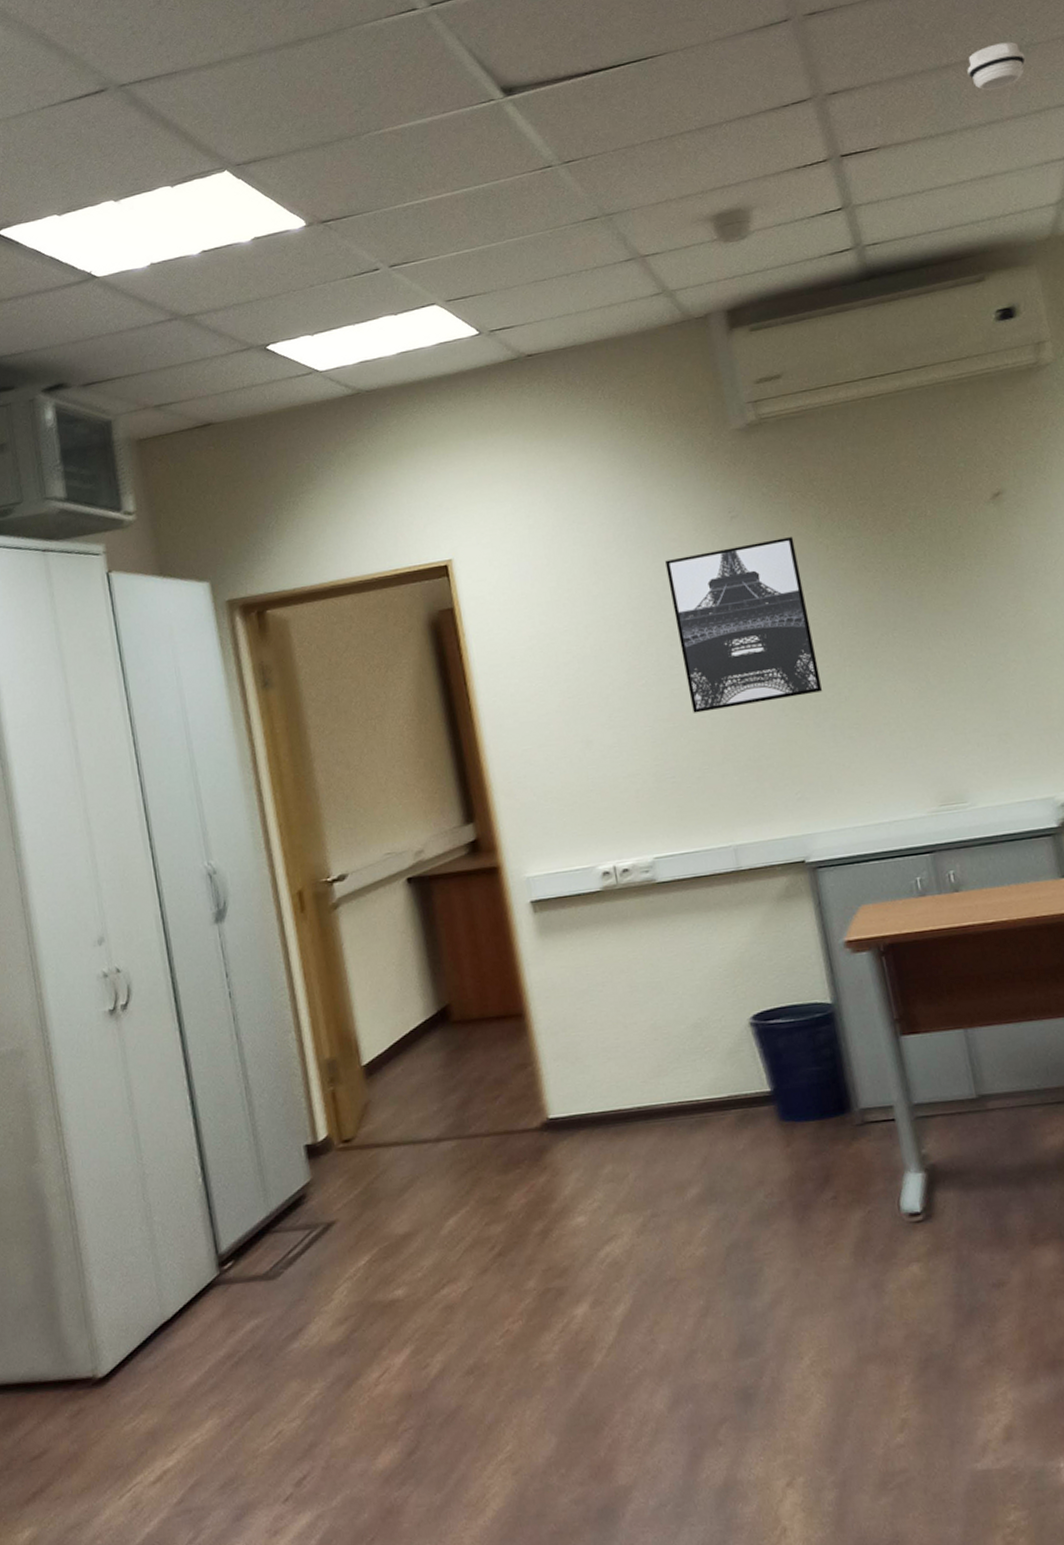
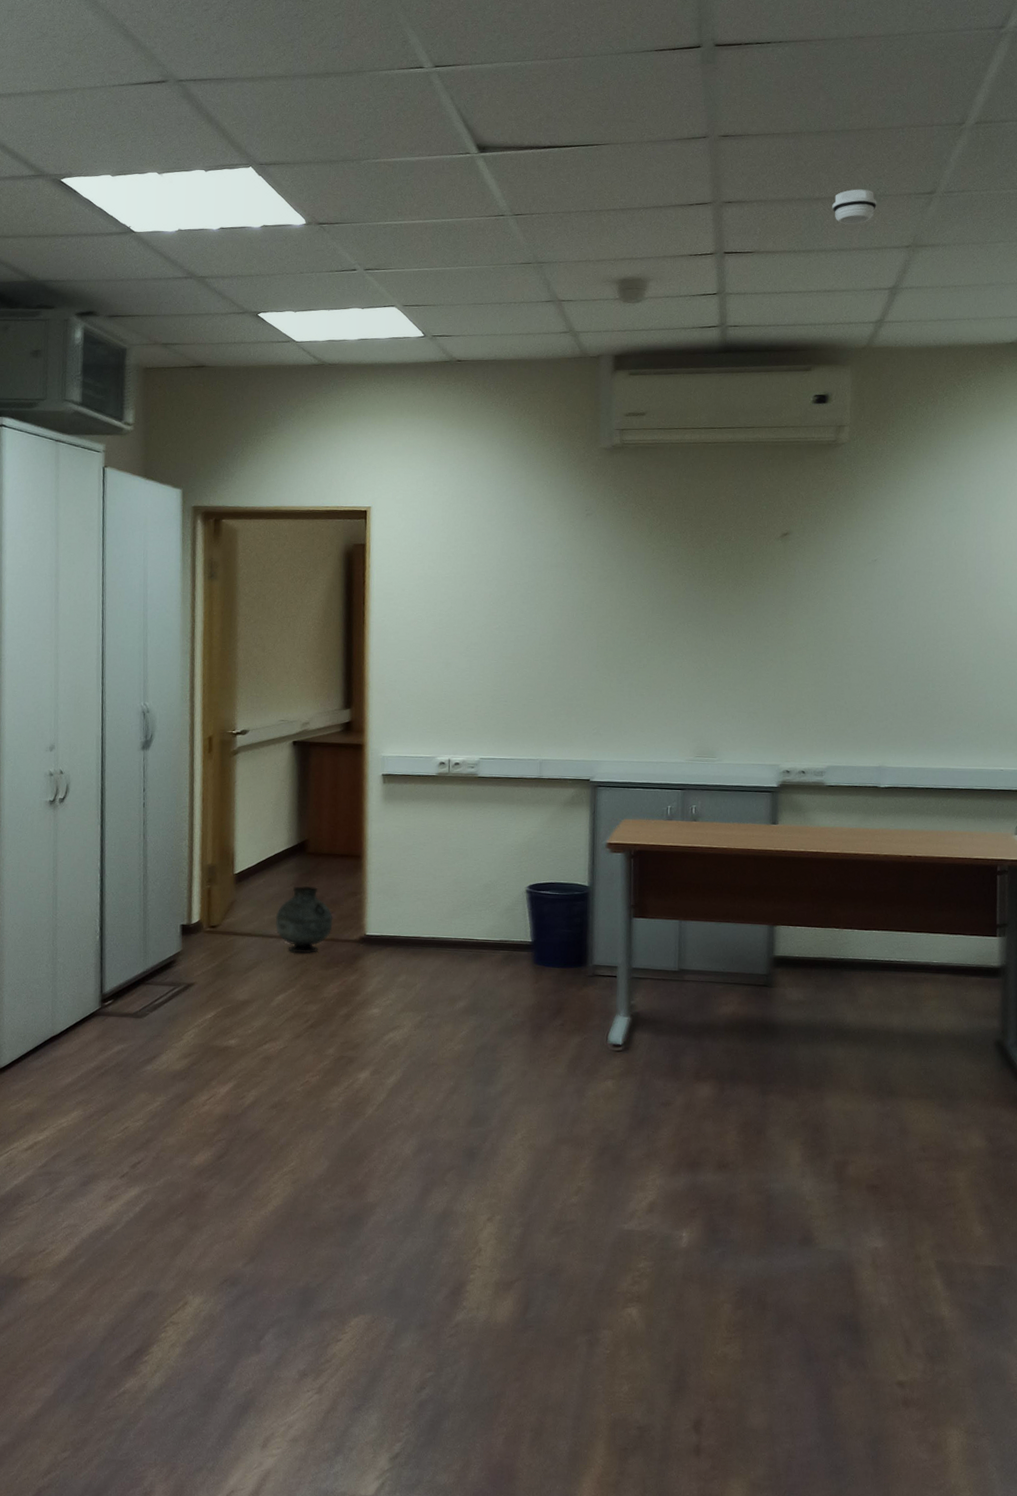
vase: none [425,1065,503,1159] -> present [275,885,333,954]
wall art: present [665,537,823,713] -> none [529,537,630,658]

